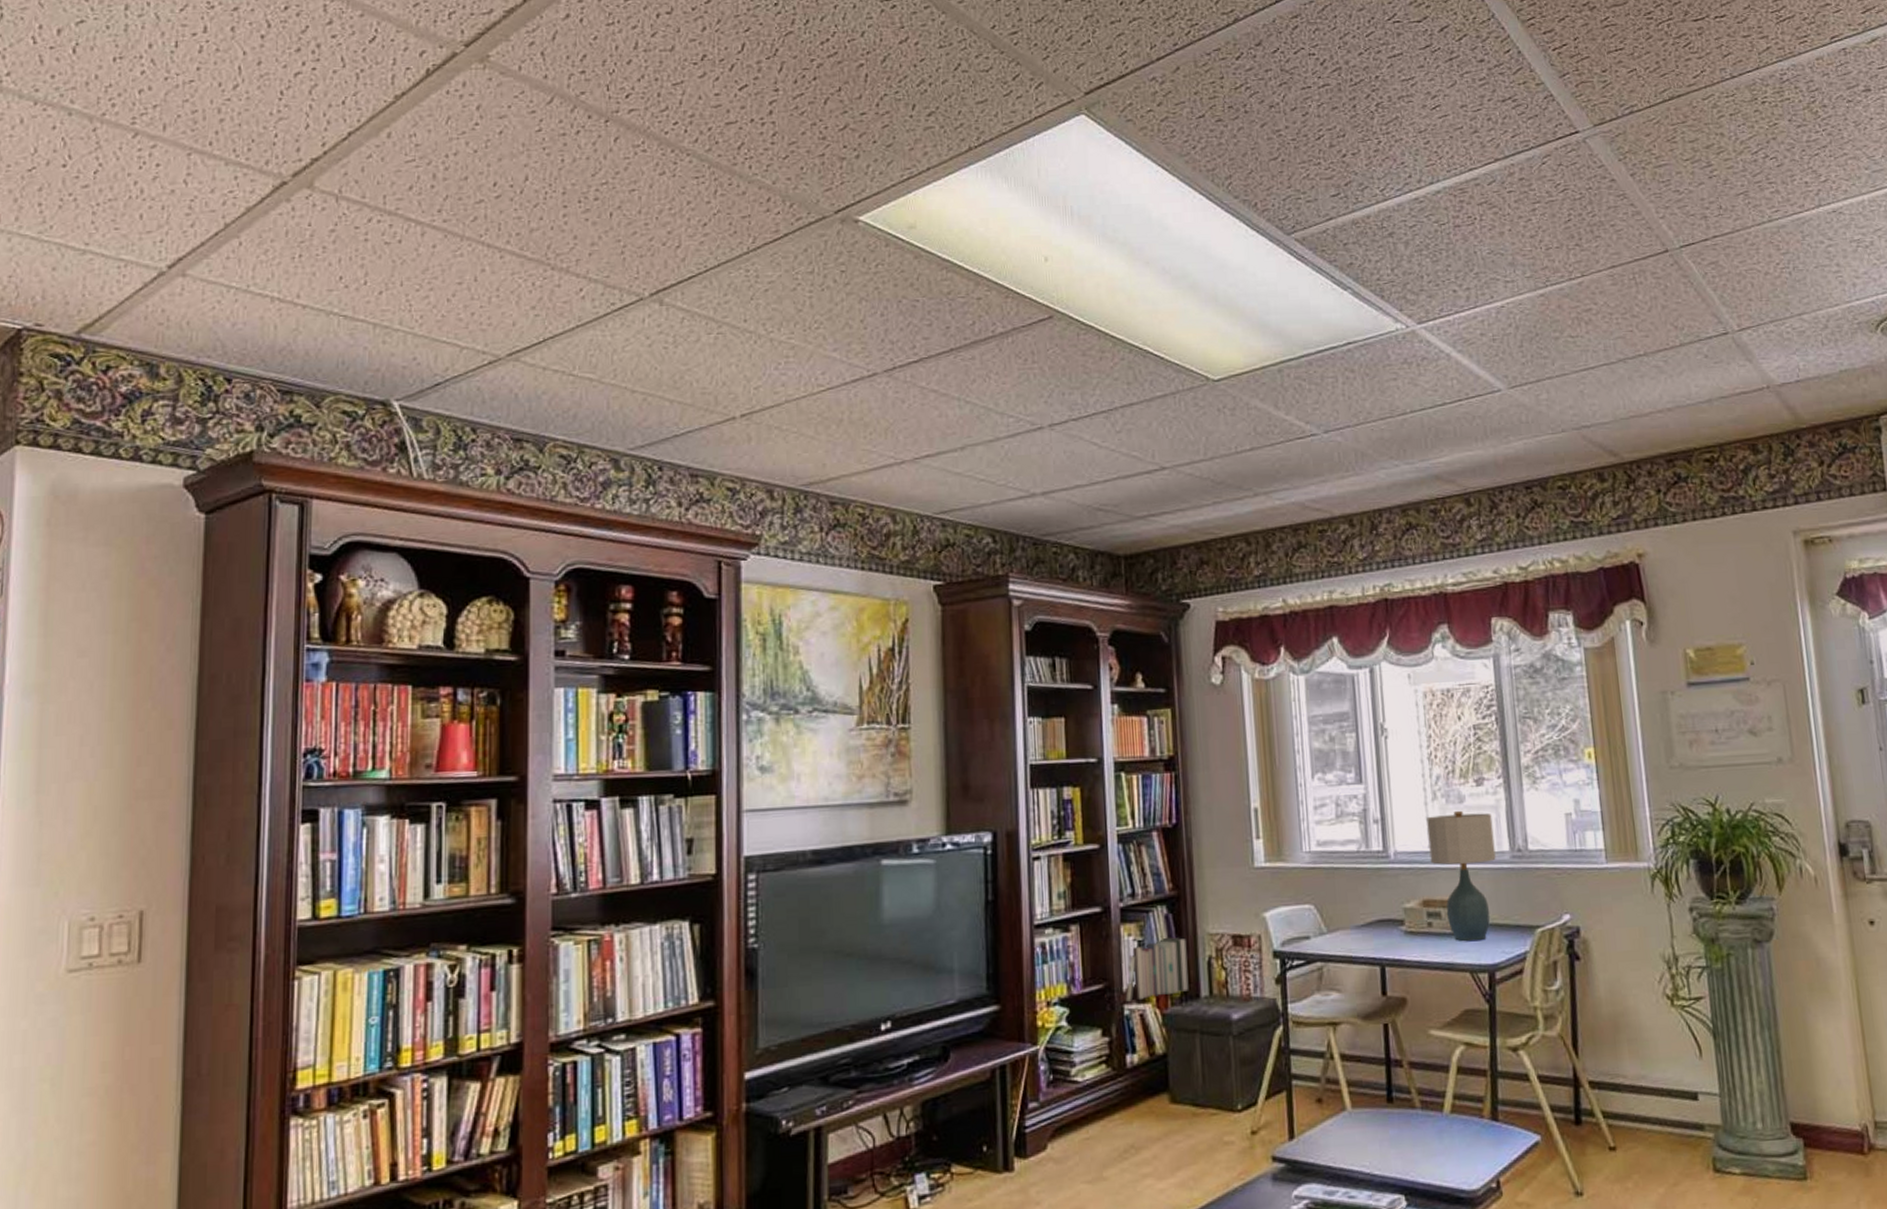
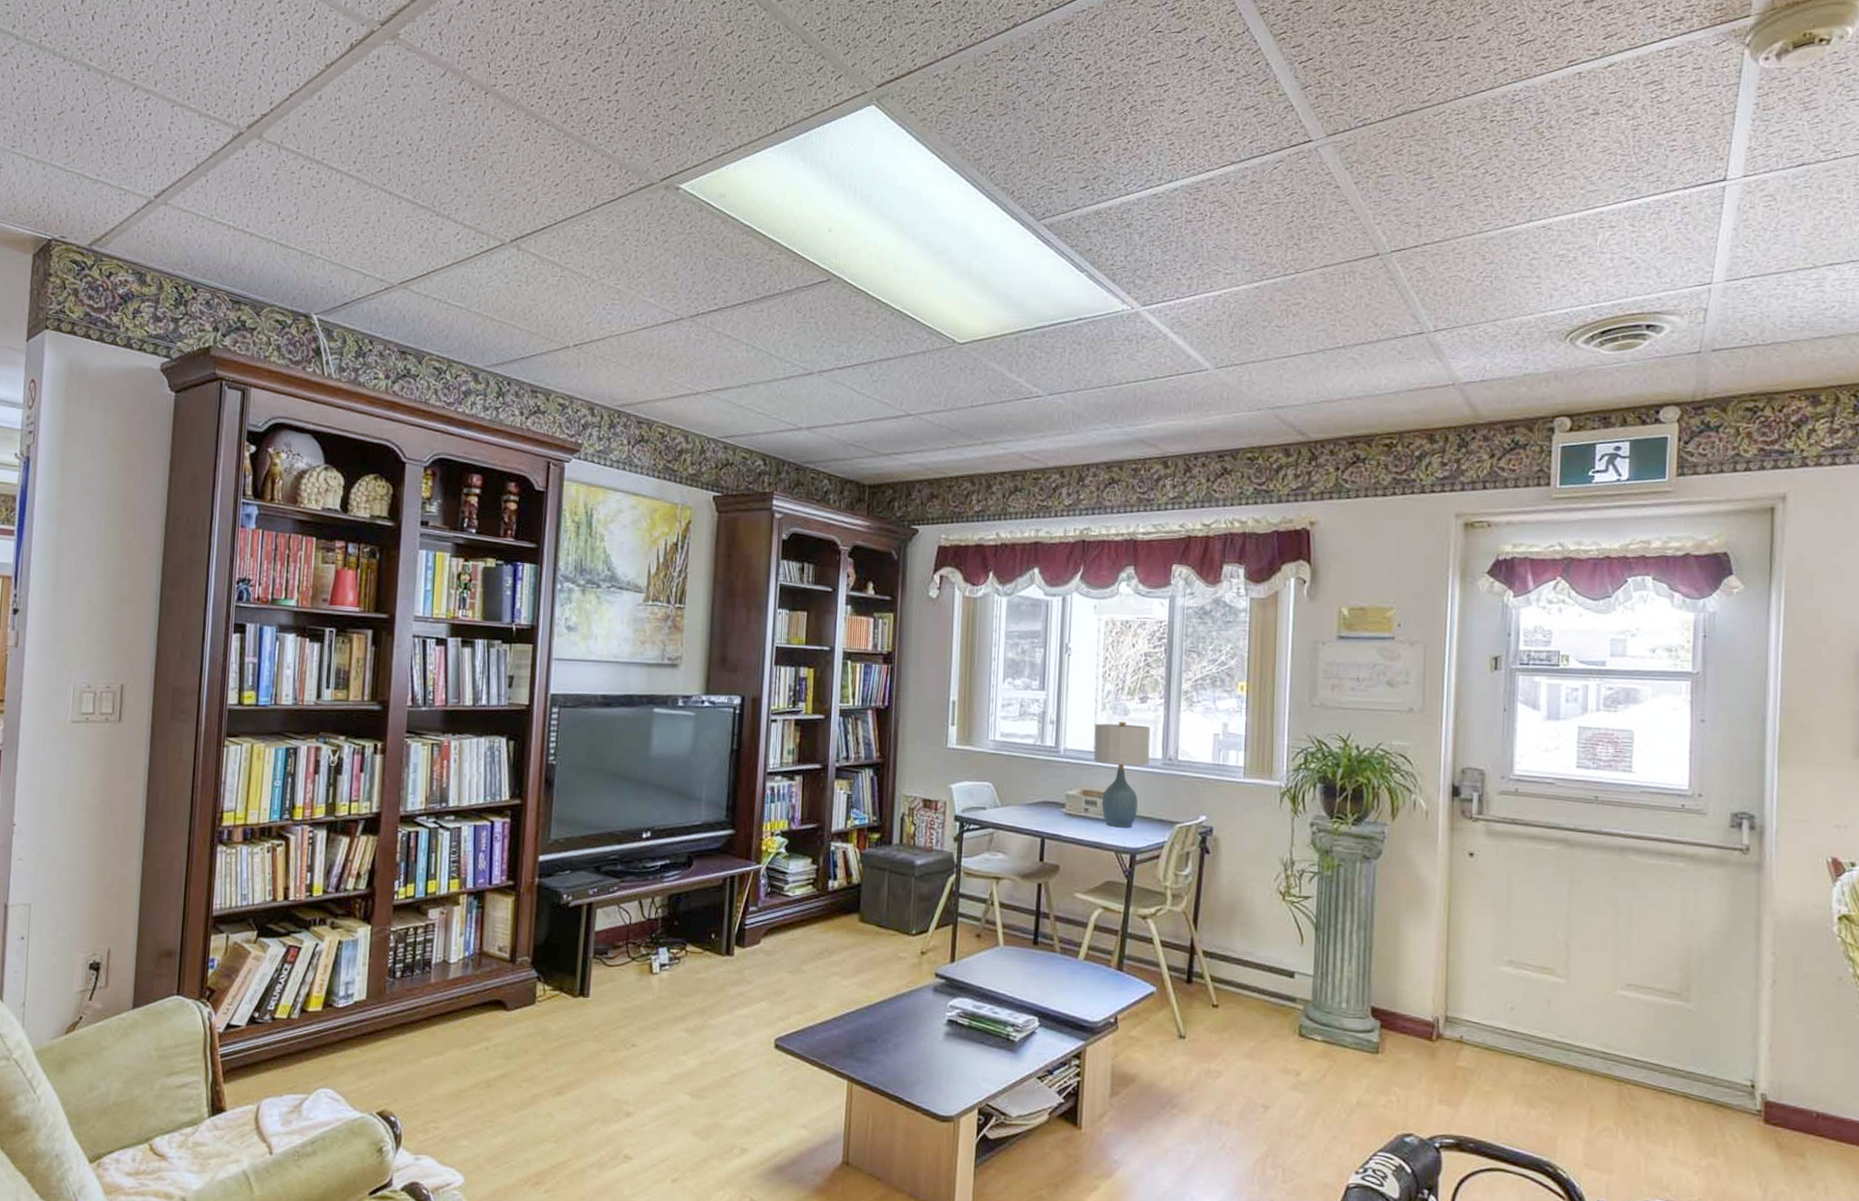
books: present [1105,936,1189,1003] -> none [817,793,886,841]

